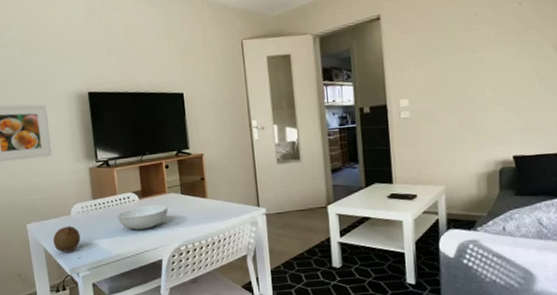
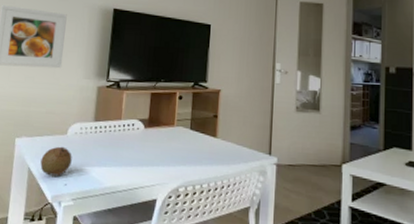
serving bowl: present [118,204,168,230] -> none [117,136,173,163]

